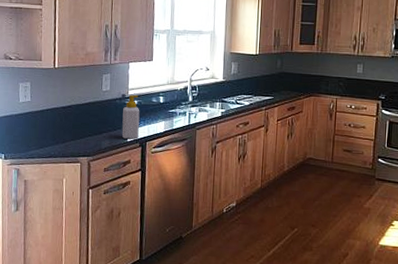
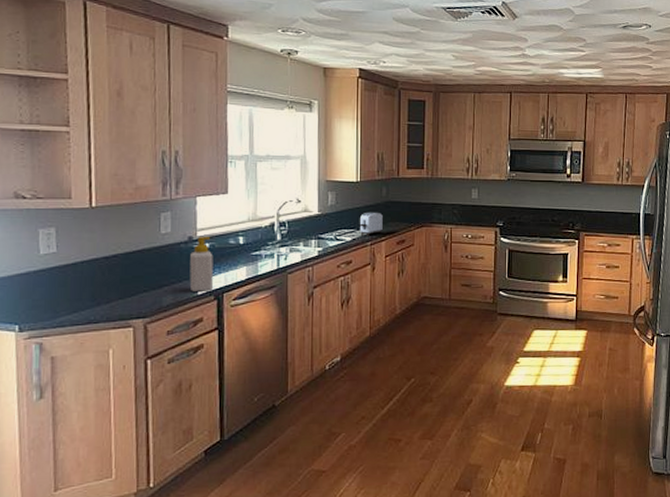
toaster: none [256,81,277,102] -> present [359,212,383,236]

